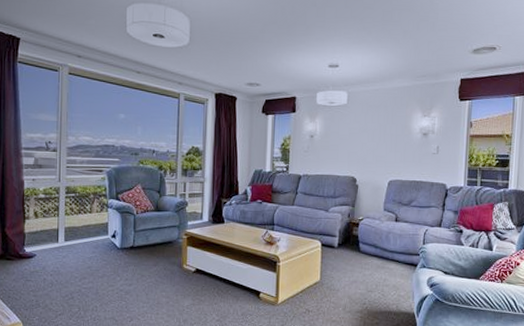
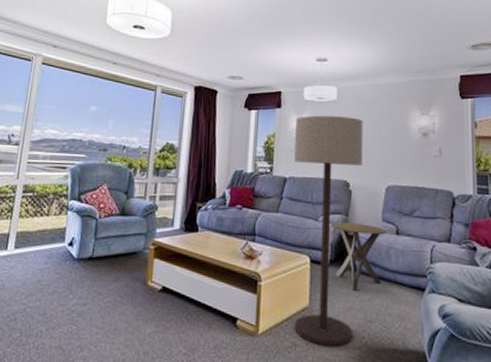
floor lamp: none [308,118,370,312] -> present [294,115,363,347]
side table: none [339,212,388,268] -> present [331,222,387,291]

